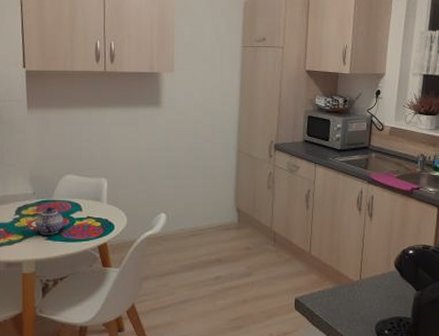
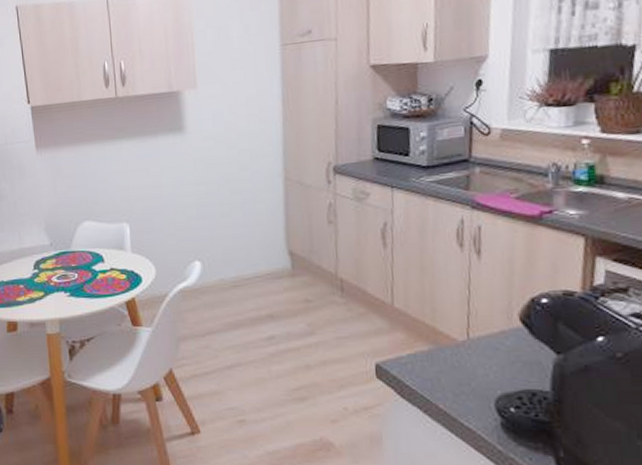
teapot: present [35,207,64,235] -> none [55,259,86,291]

